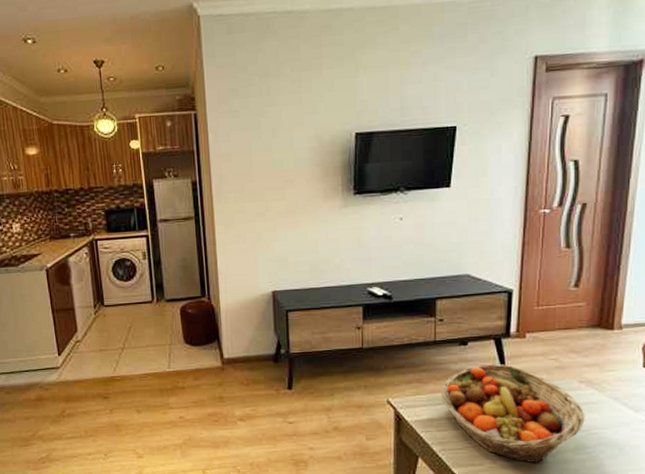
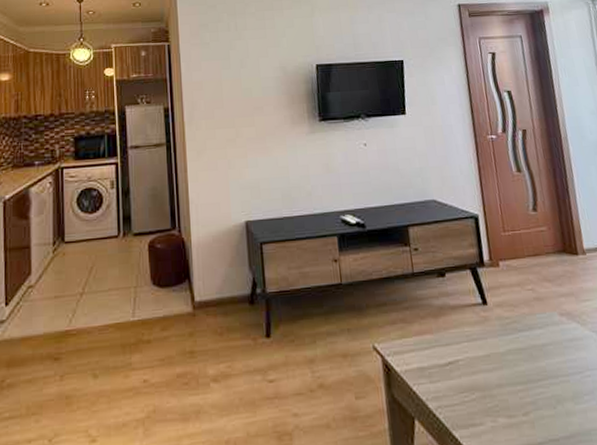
fruit basket: present [441,363,585,464] -> none [427,296,576,419]

